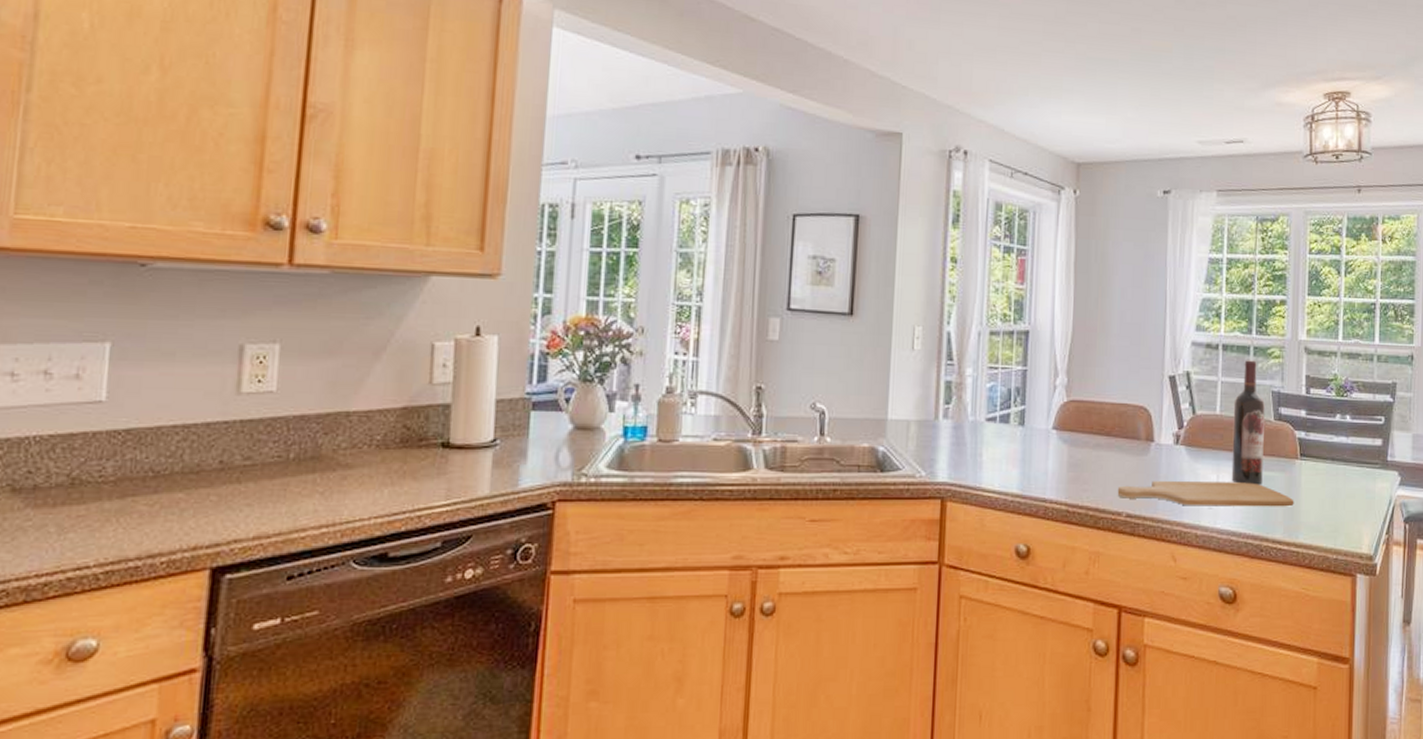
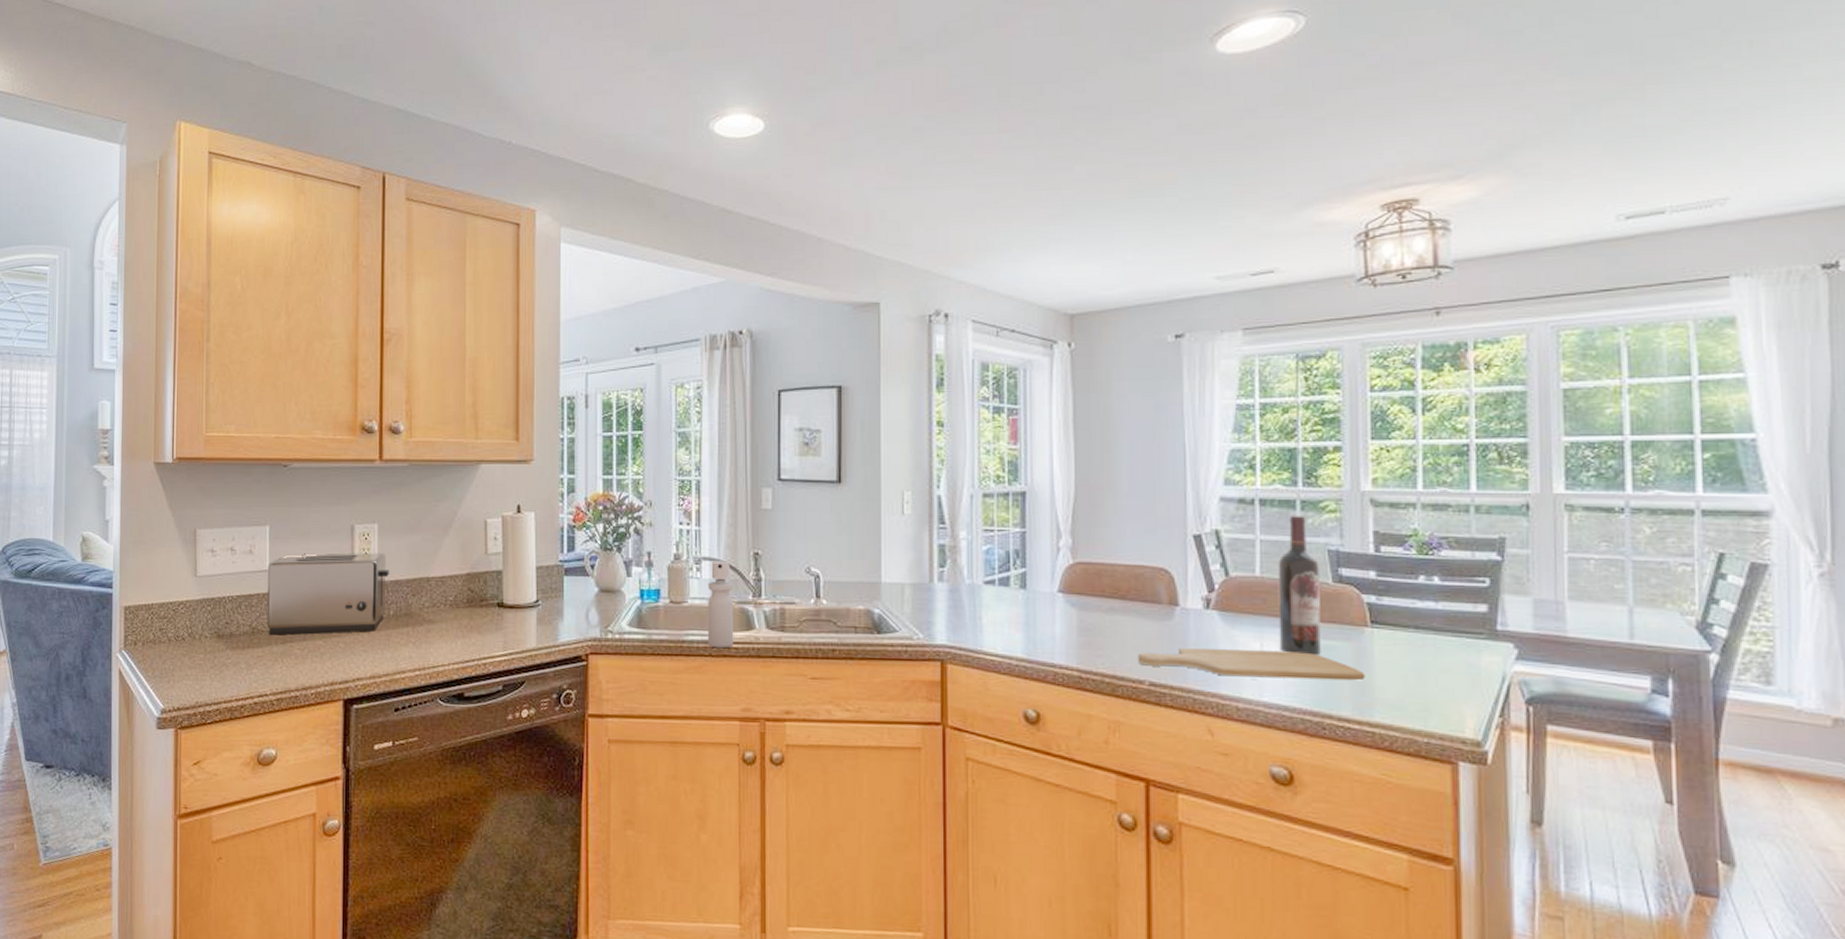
toaster: none [95,380,292,487] -> present [267,553,389,635]
spray bottle: none [699,395,732,491] -> present [708,560,734,649]

